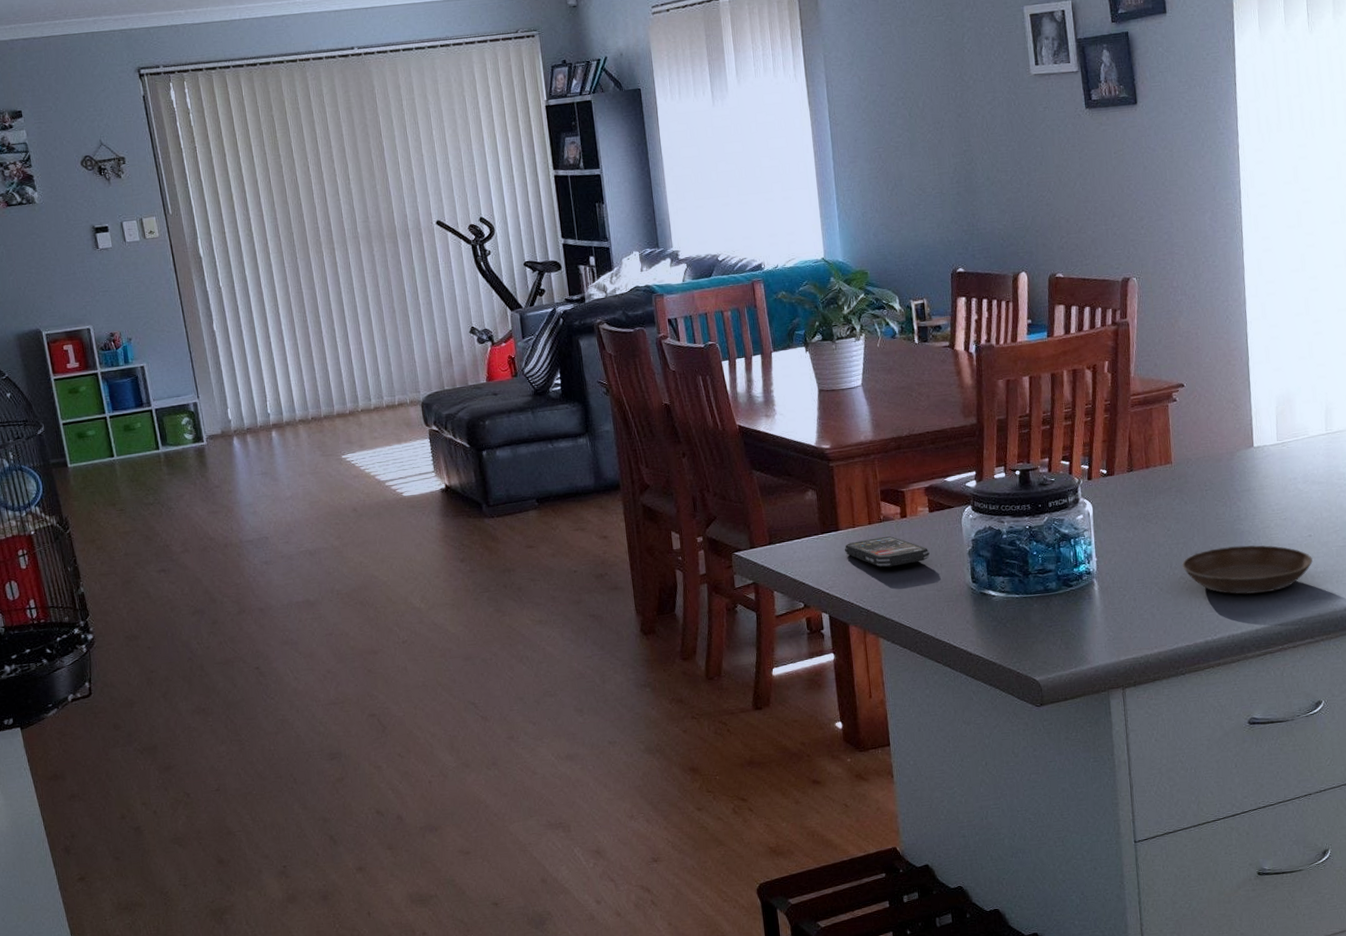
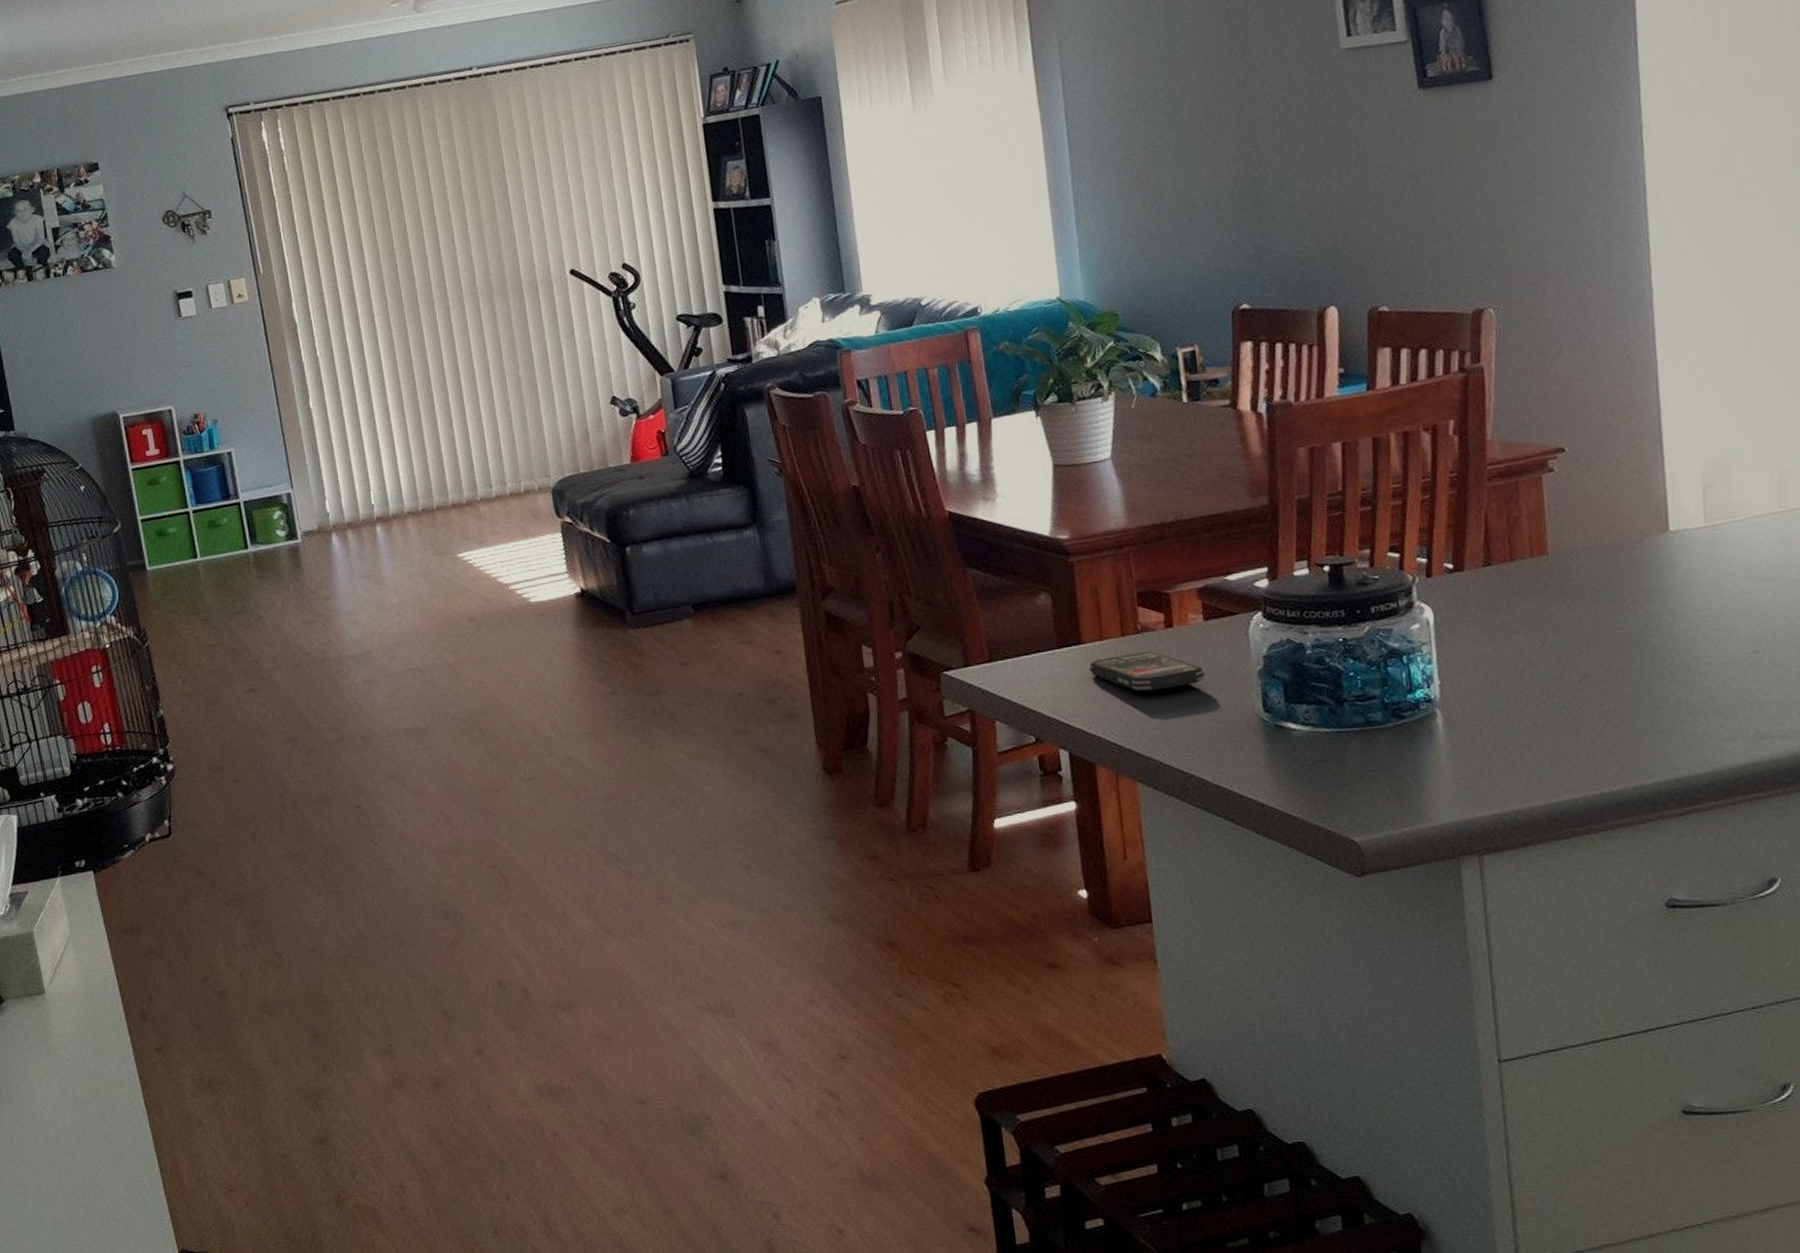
saucer: present [1182,545,1313,595] -> none [1565,664,1761,732]

